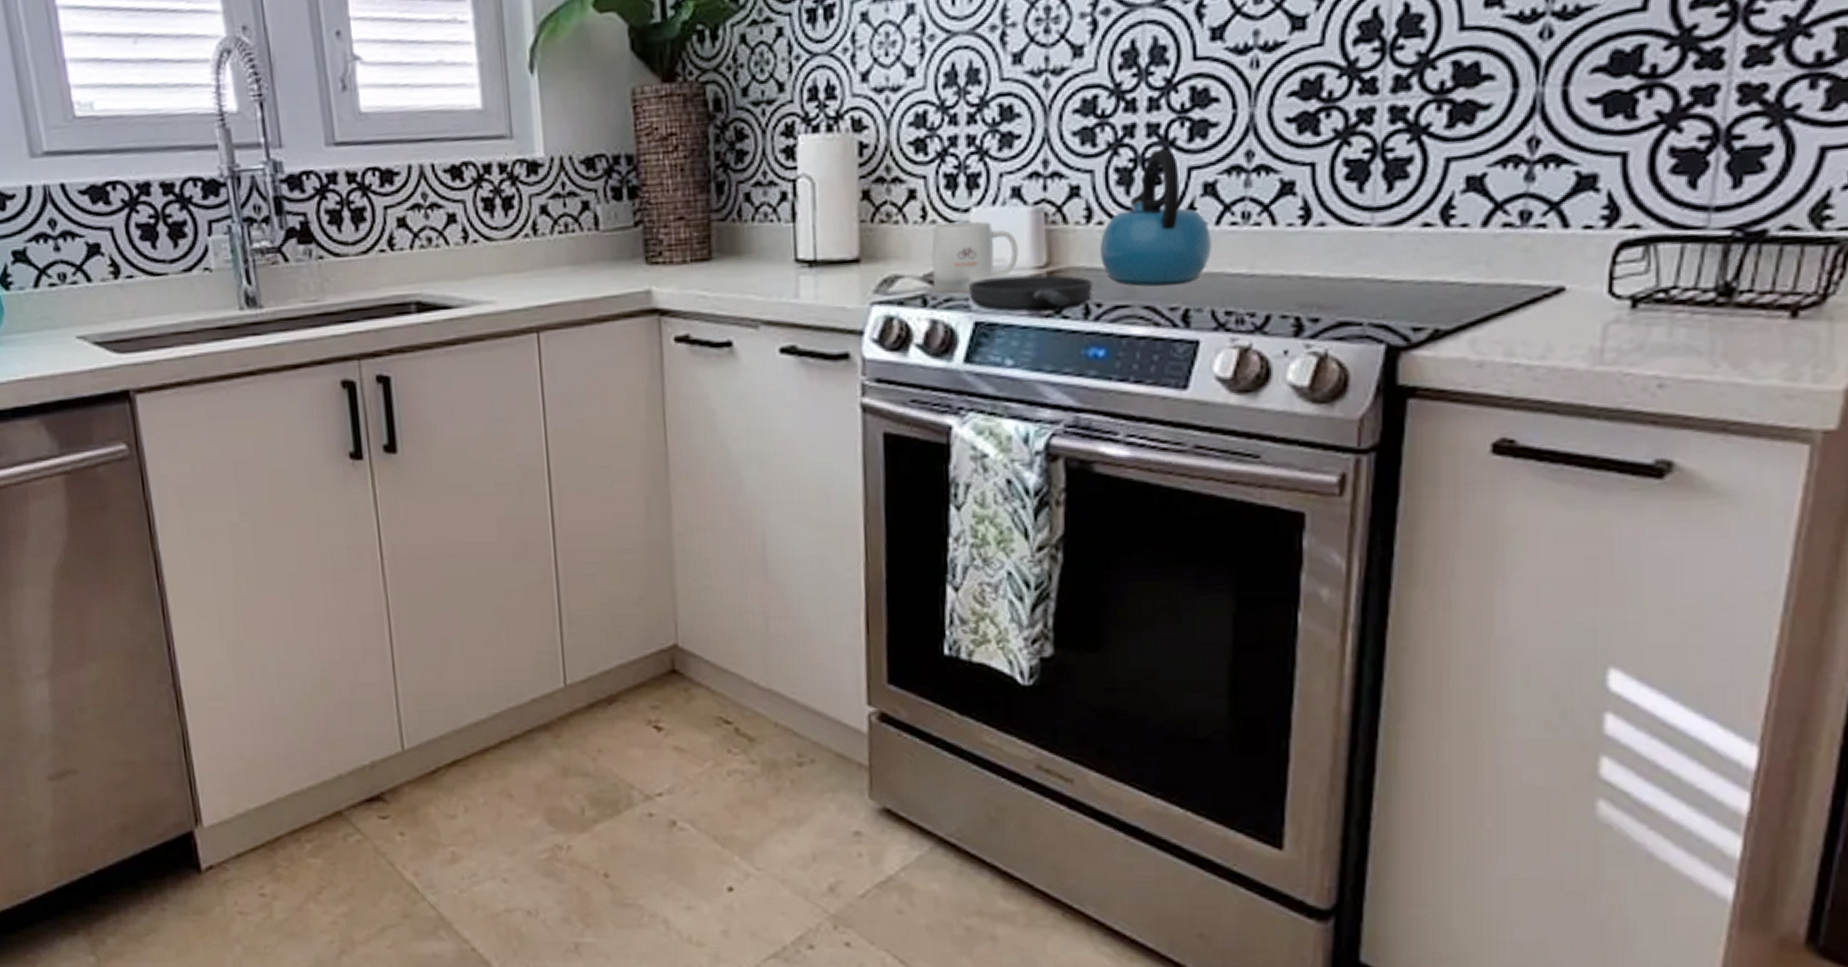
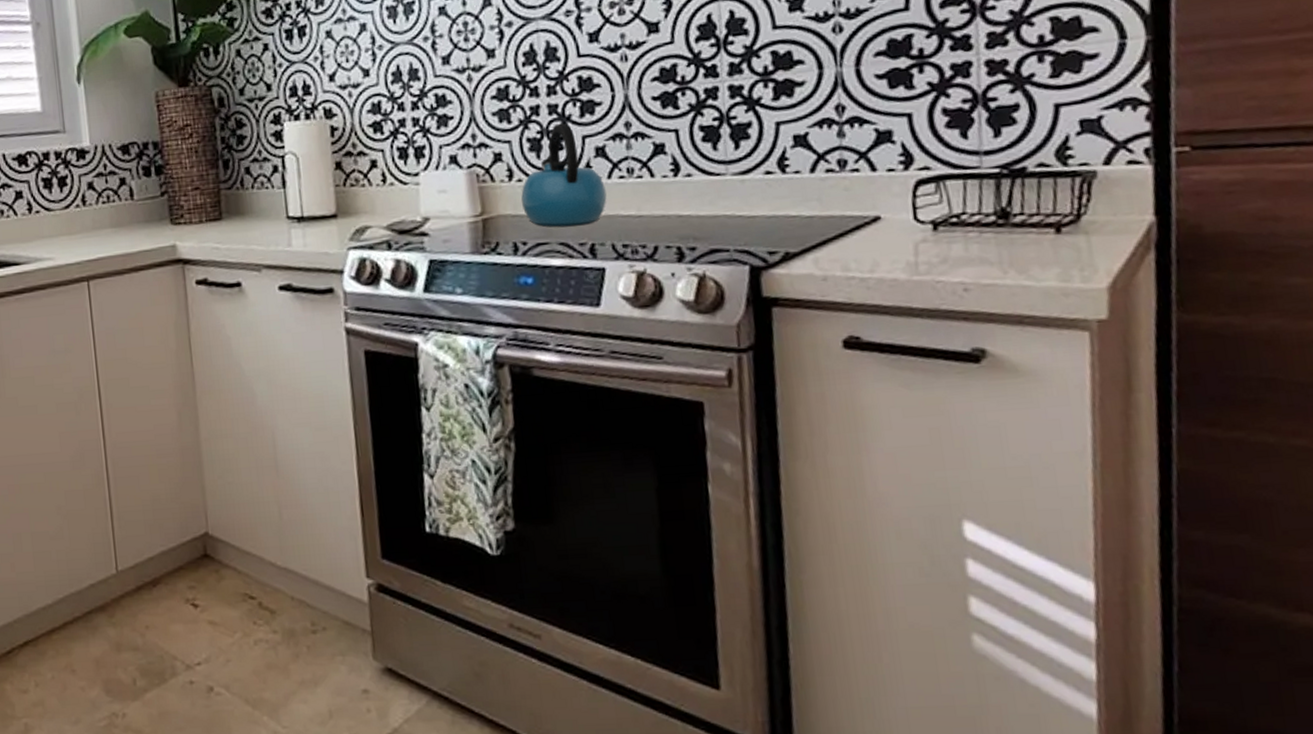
mug: present [931,221,1019,294] -> none [391,182,459,239]
frying pan: present [969,275,1093,314] -> none [423,221,519,253]

